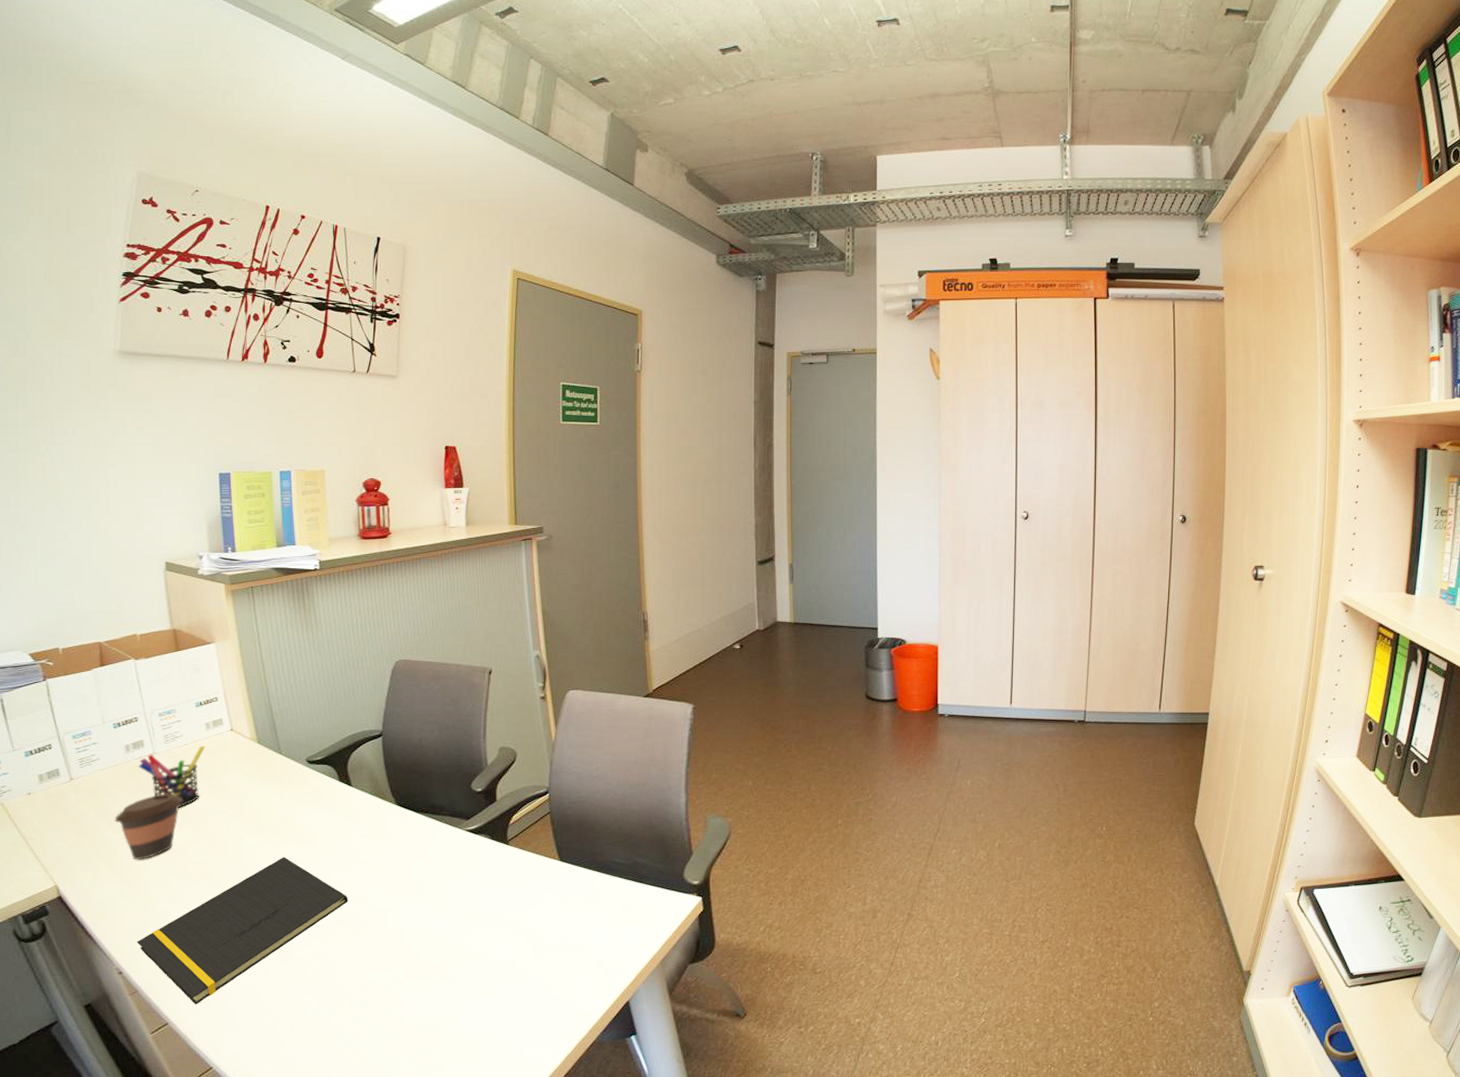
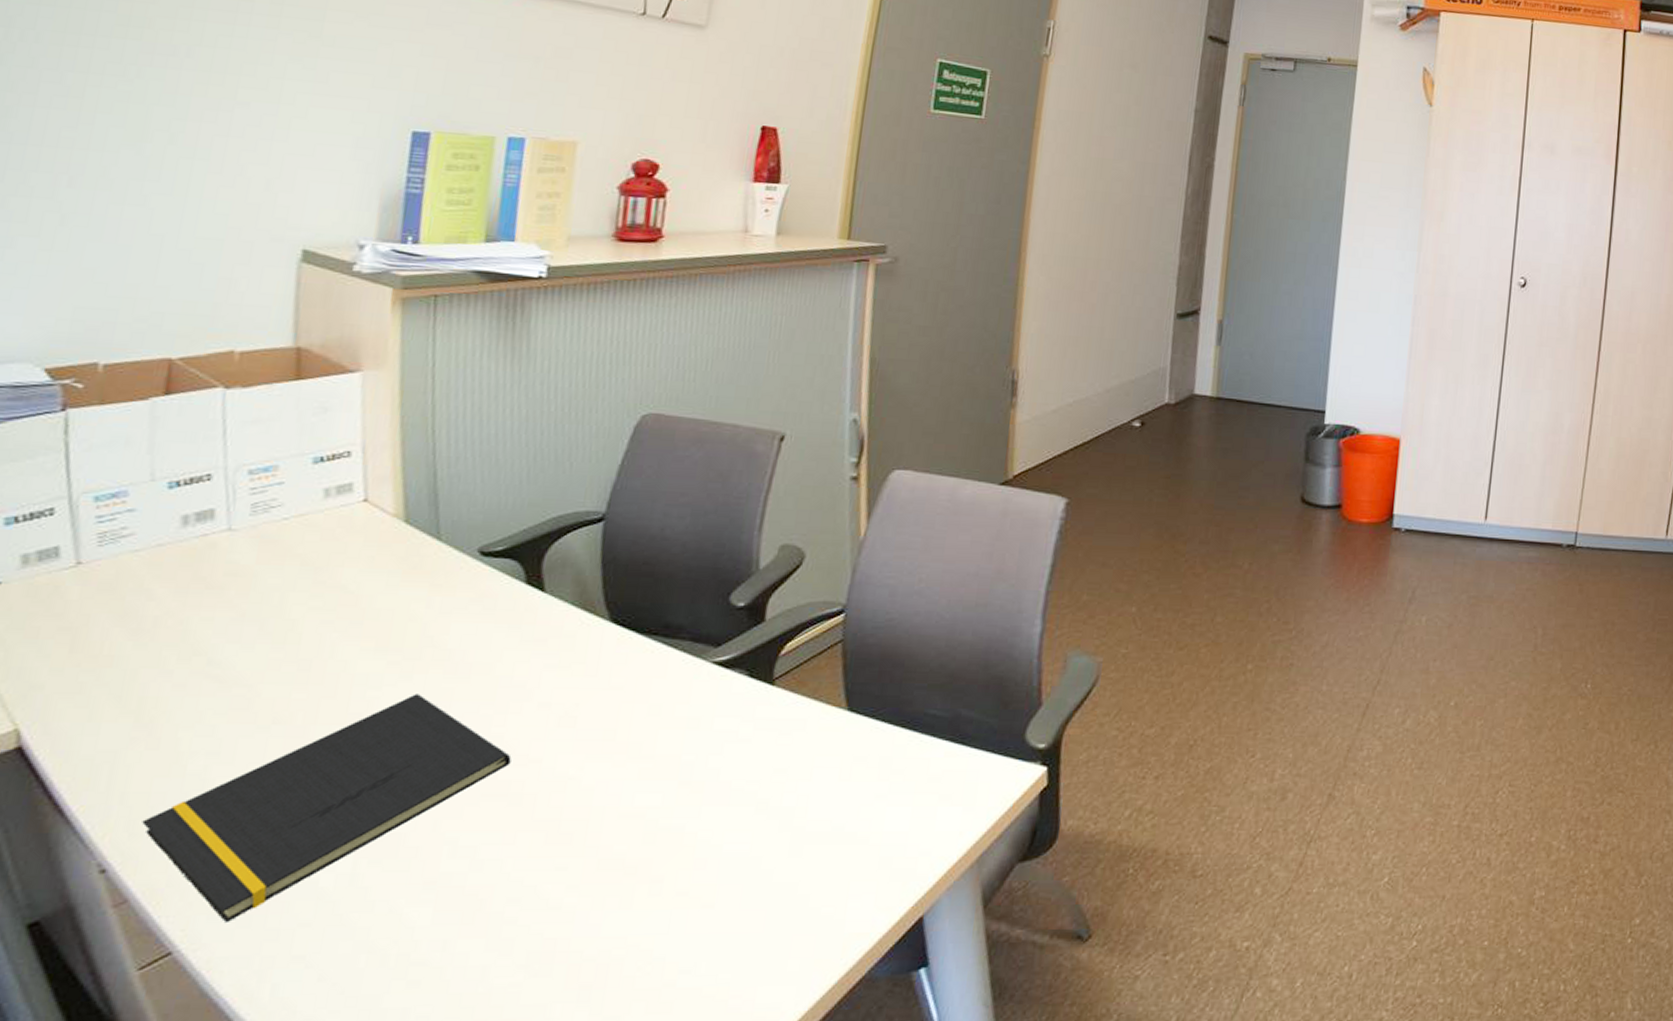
coffee cup: present [114,793,183,860] -> none [141,591,266,693]
pen holder: present [137,746,206,807] -> none [197,522,319,613]

